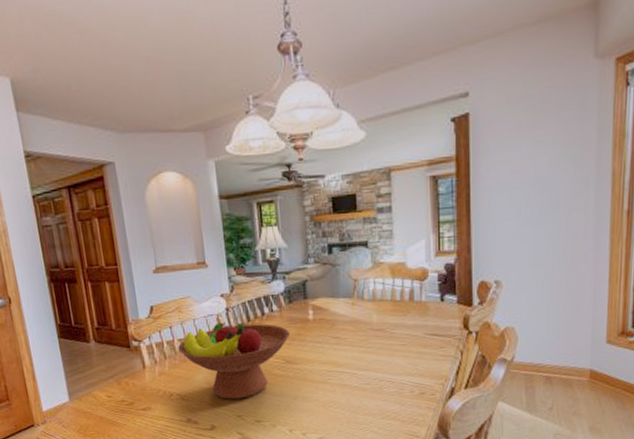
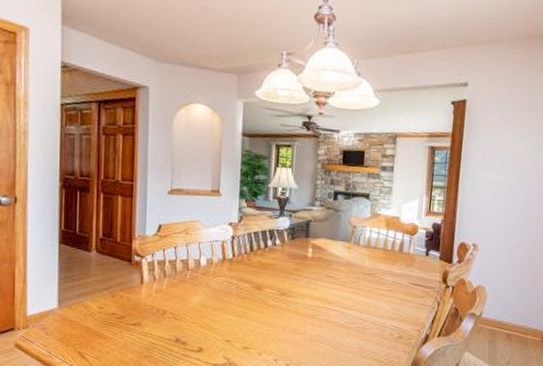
fruit bowl: present [178,322,291,400] -> none [179,248,289,325]

